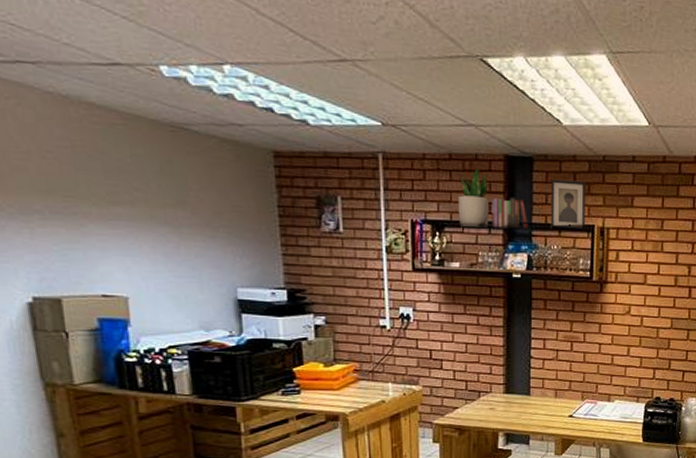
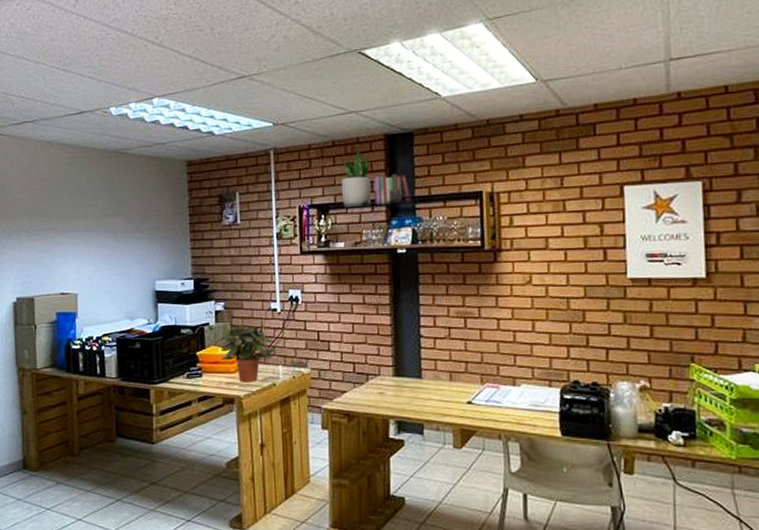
potted plant: none [322,339,384,400] -> present [221,323,275,383]
picture frame: present [550,179,585,232] -> none [432,148,472,201]

